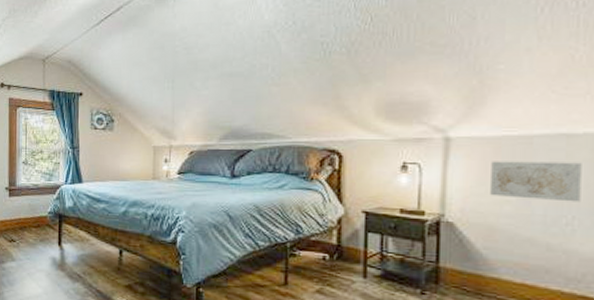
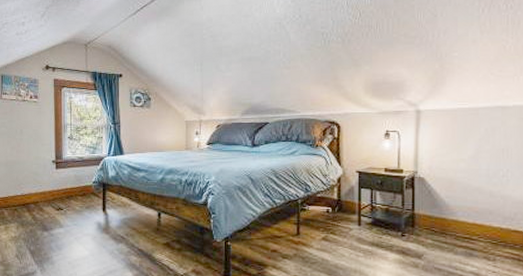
wall art: present [490,161,582,202] -> none [450,128,512,159]

